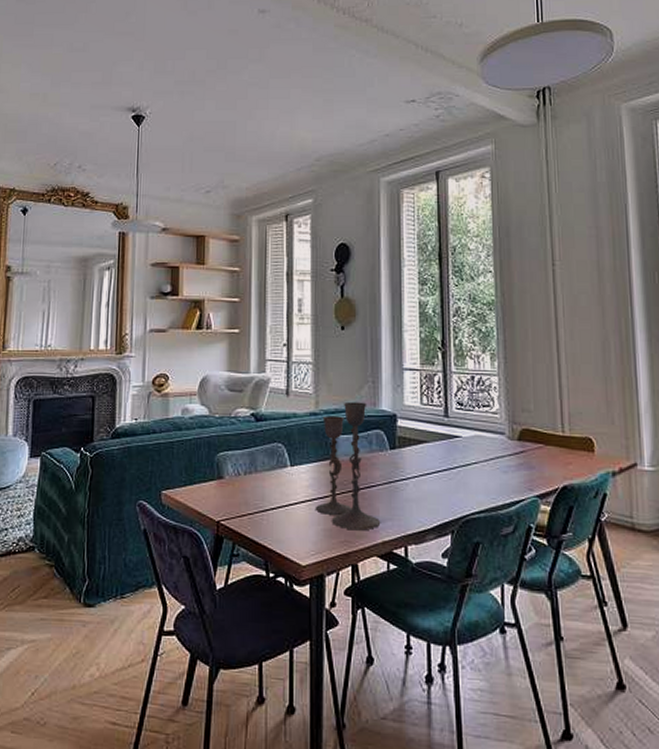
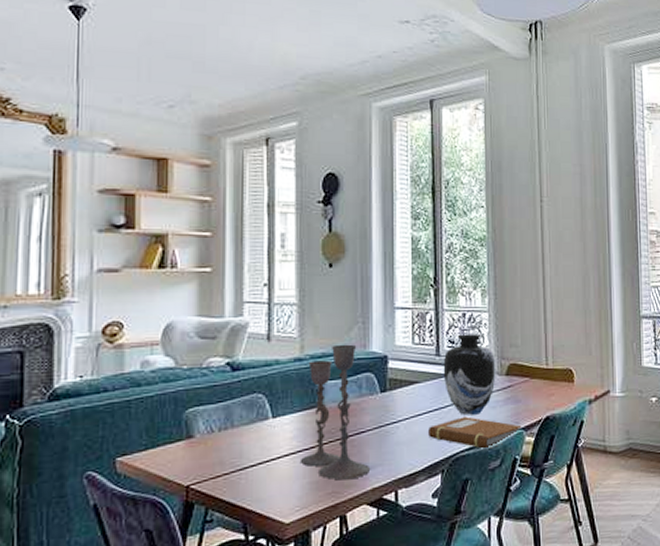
notebook: none [438,479,537,514] -> present [429,416,522,449]
vase: none [452,396,507,478] -> present [443,334,496,415]

